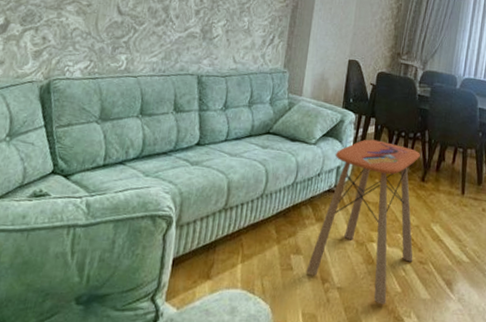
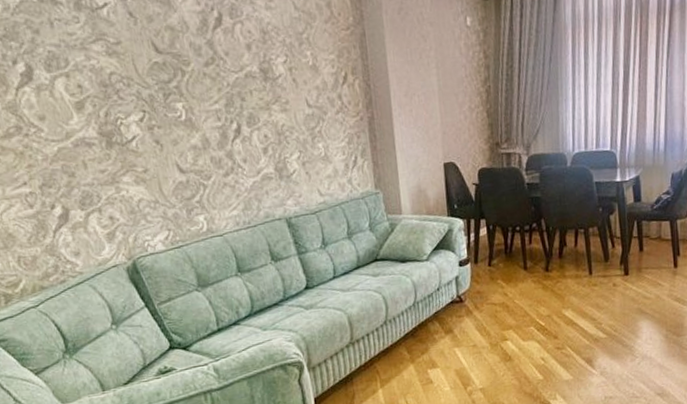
side table: present [306,139,421,305] -> none [446,240,550,395]

